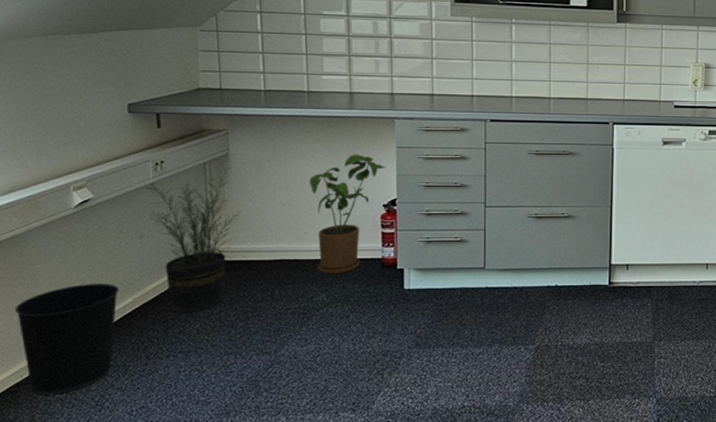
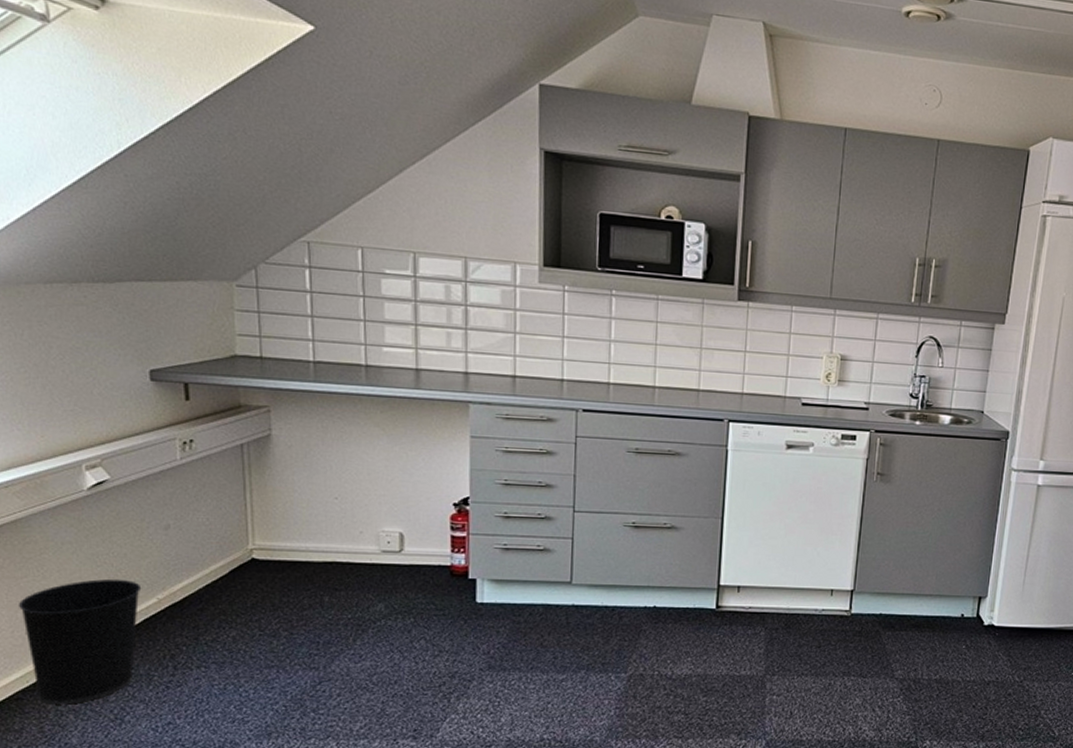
potted plant: present [145,167,243,313] -> none [171,451,288,618]
house plant: present [309,154,386,275] -> none [366,442,458,582]

